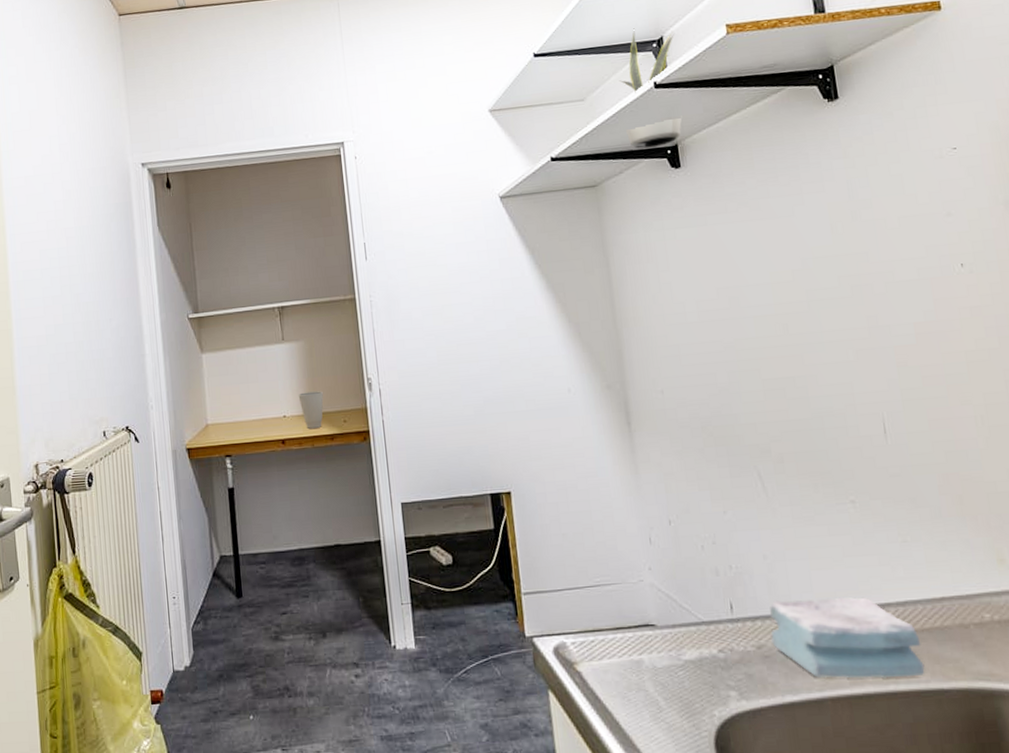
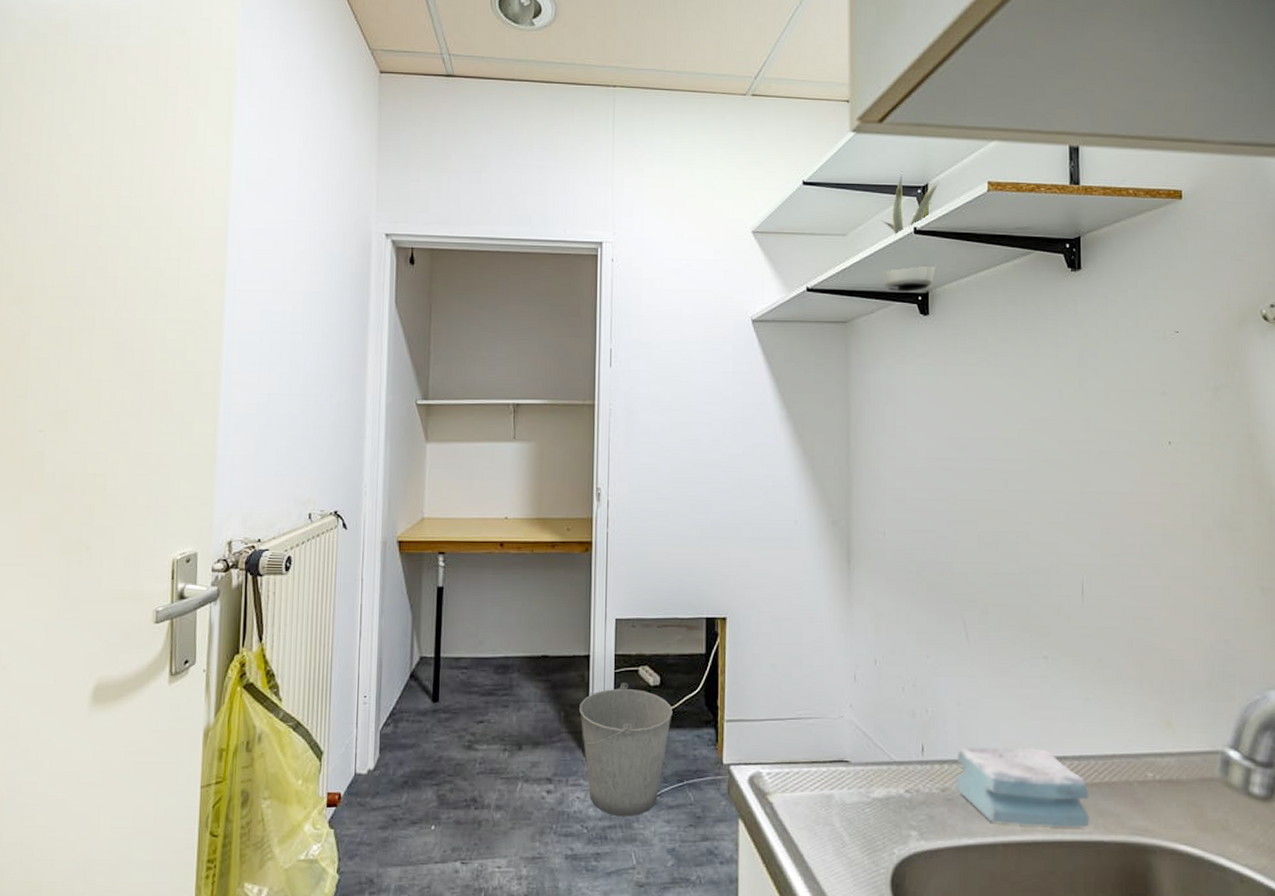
cup: present [298,391,324,429] -> none [523,495,549,533]
bucket: none [376,564,469,696] -> present [579,682,673,817]

